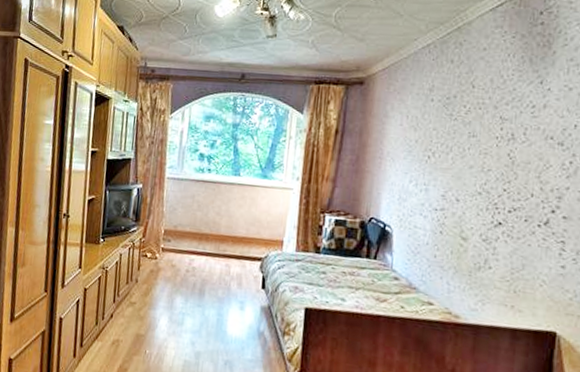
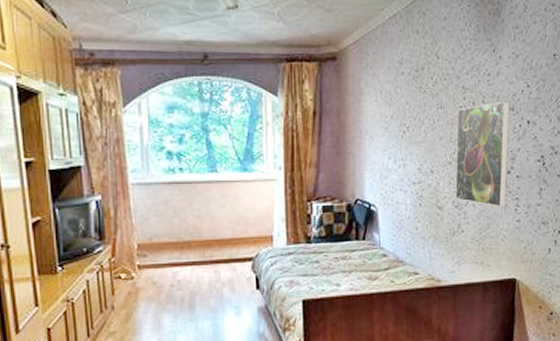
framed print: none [484,135,558,250] -> present [455,101,510,208]

